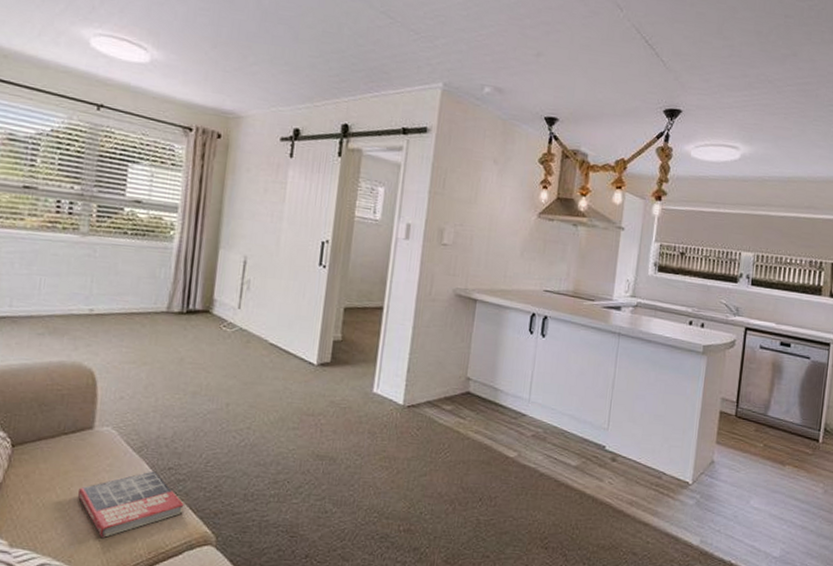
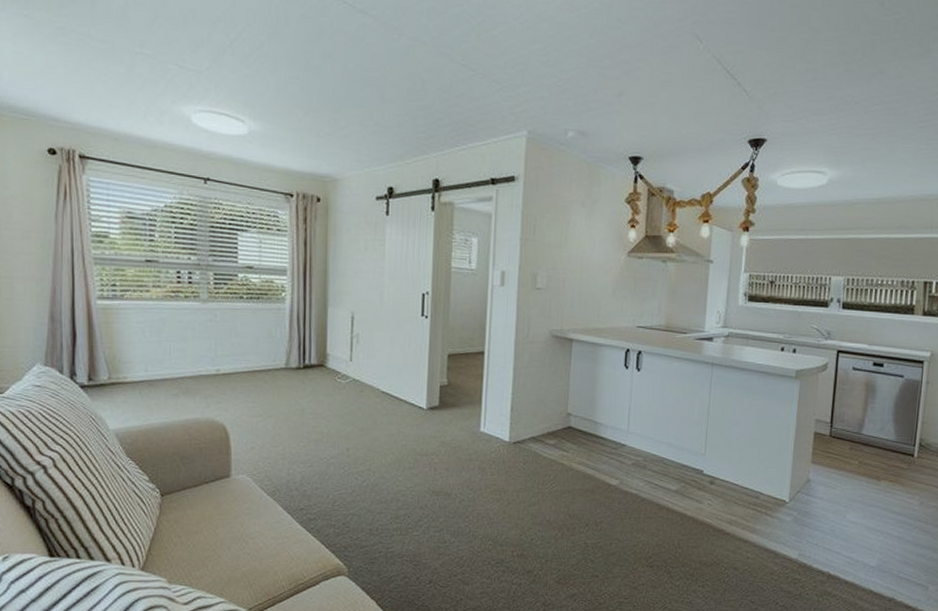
book: present [78,471,184,538] -> none [223,512,317,572]

